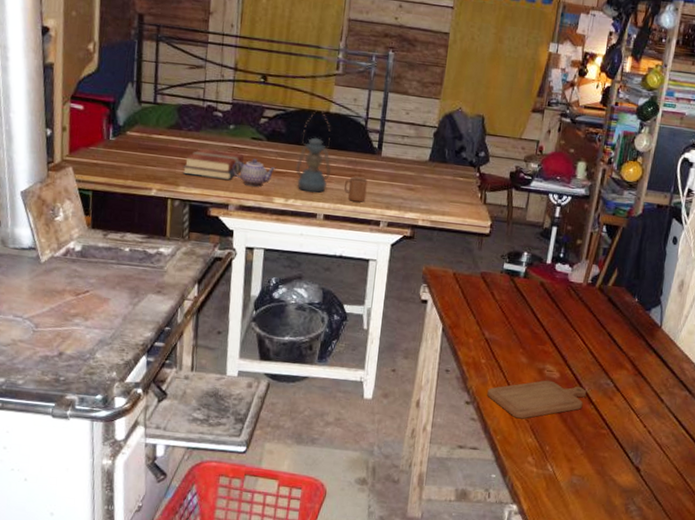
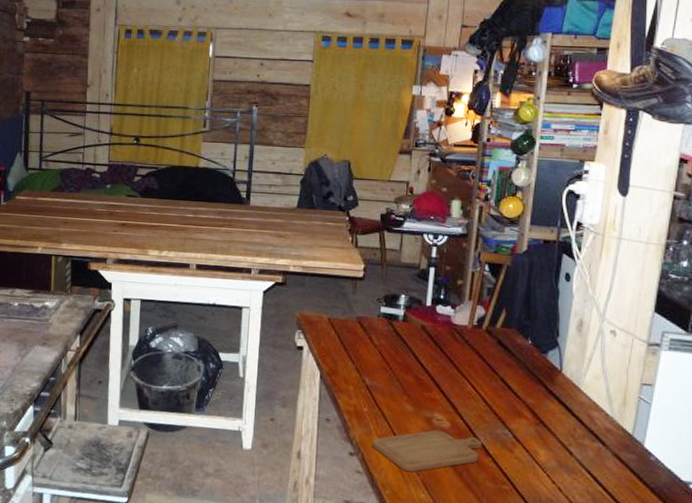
books: present [182,148,245,180] -> none [65,207,121,235]
teapot: present [232,159,276,187] -> none [109,215,150,241]
lantern: present [295,105,332,193] -> none [168,161,202,244]
cup: present [343,176,368,202] -> none [214,227,238,251]

